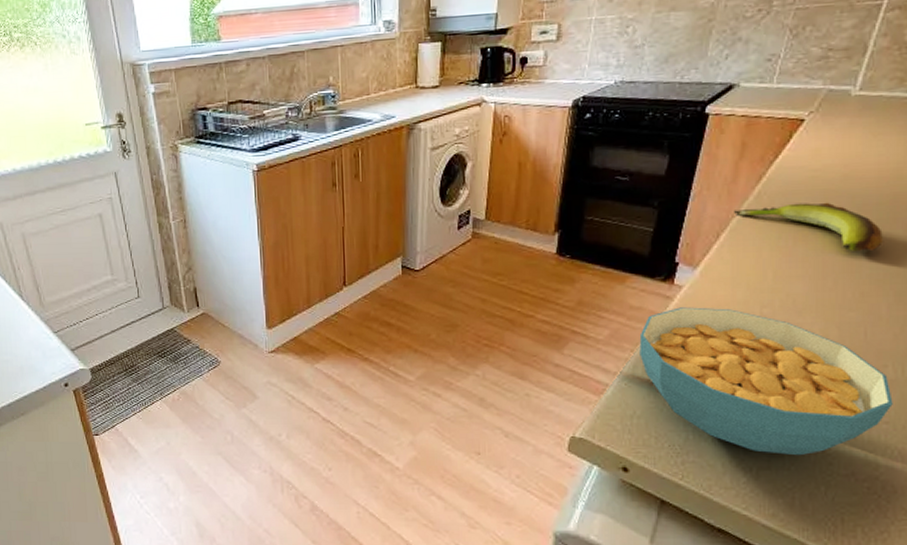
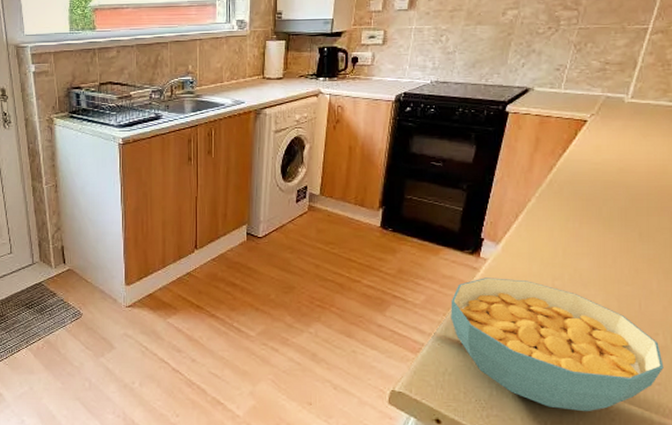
banana: present [734,202,884,251] -> none [530,191,654,234]

